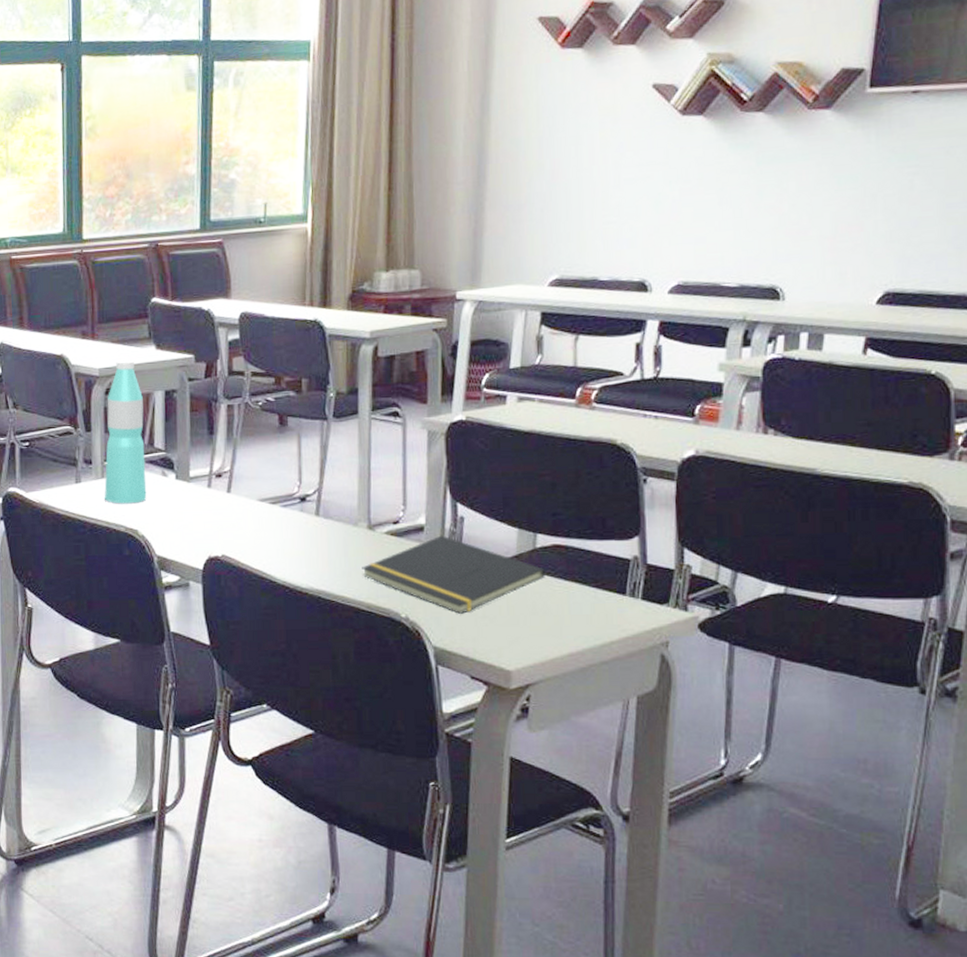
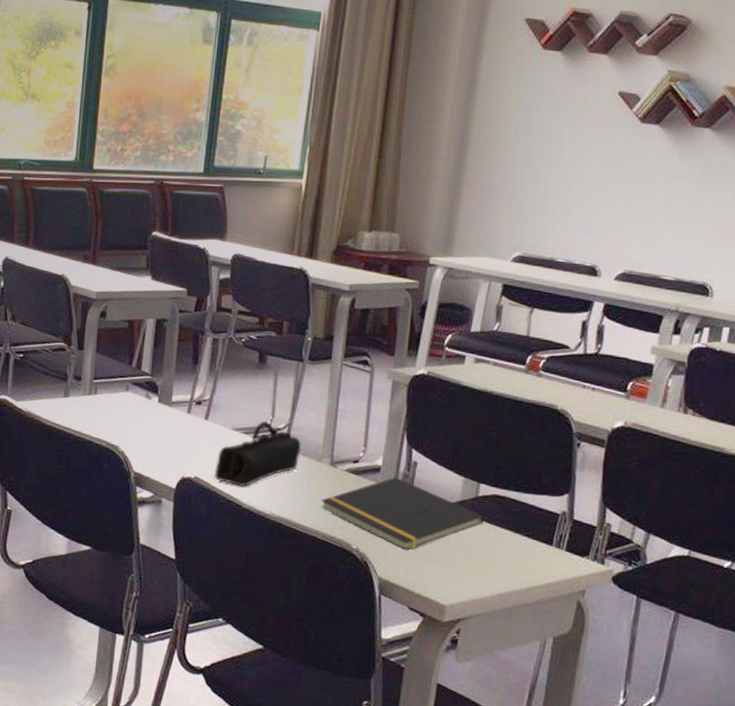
water bottle: present [104,359,147,504] -> none [90,285,135,421]
pencil case: none [242,488,335,562] -> present [214,421,302,487]

